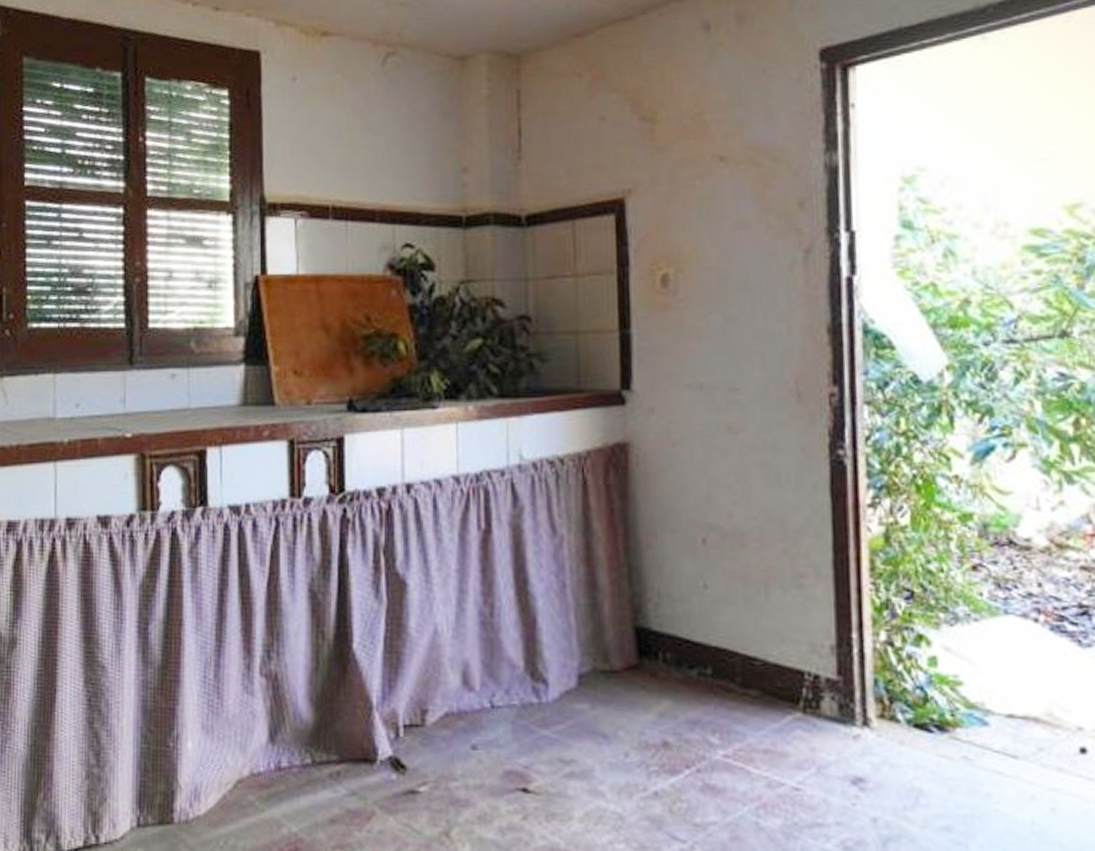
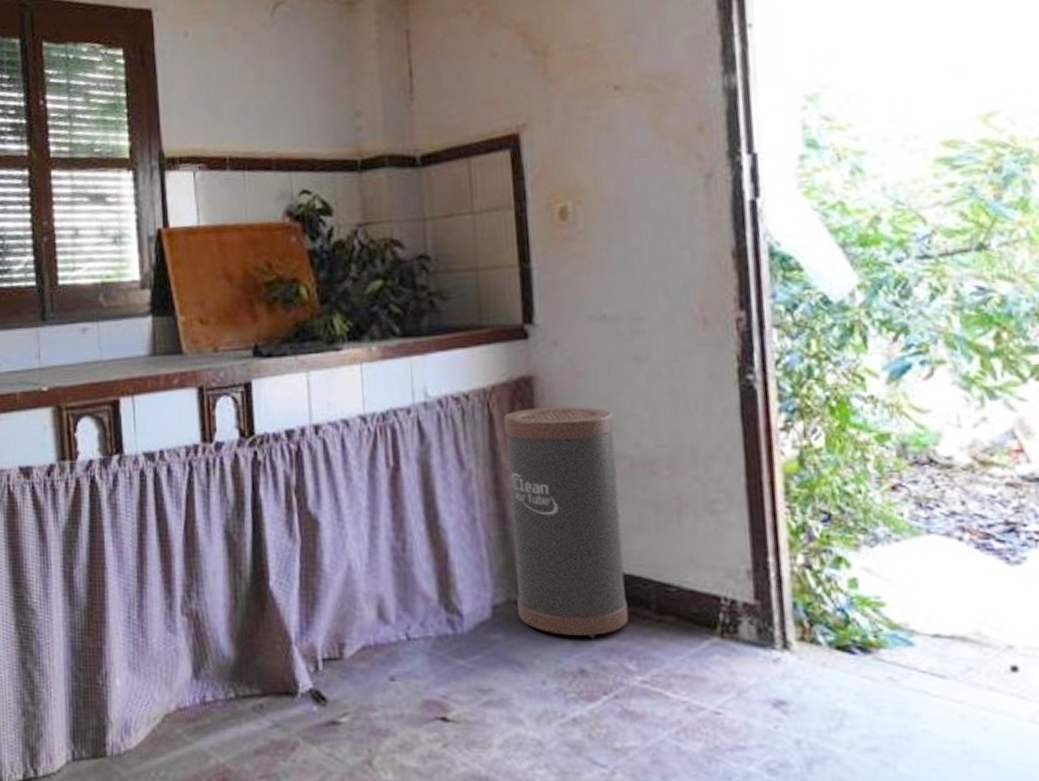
trash can: none [598,475,714,711] -> present [504,406,629,638]

